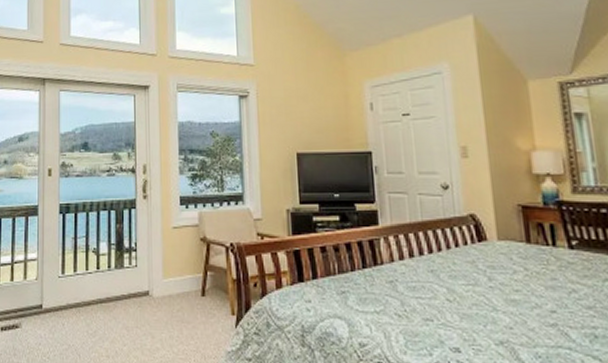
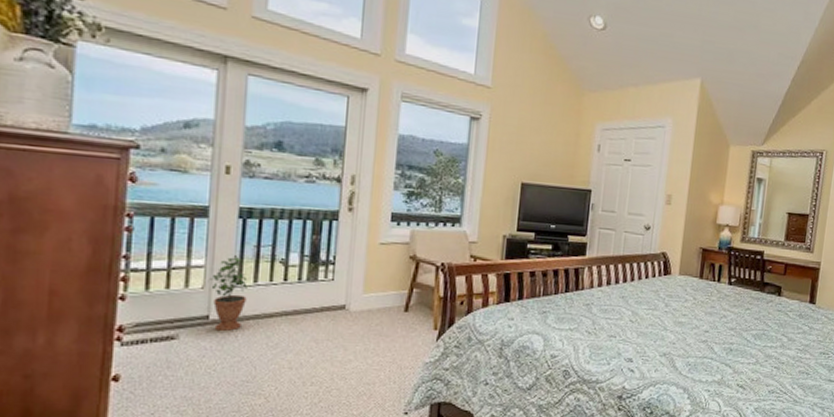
potted plant: none [40,248,69,319] -> present [207,255,248,331]

